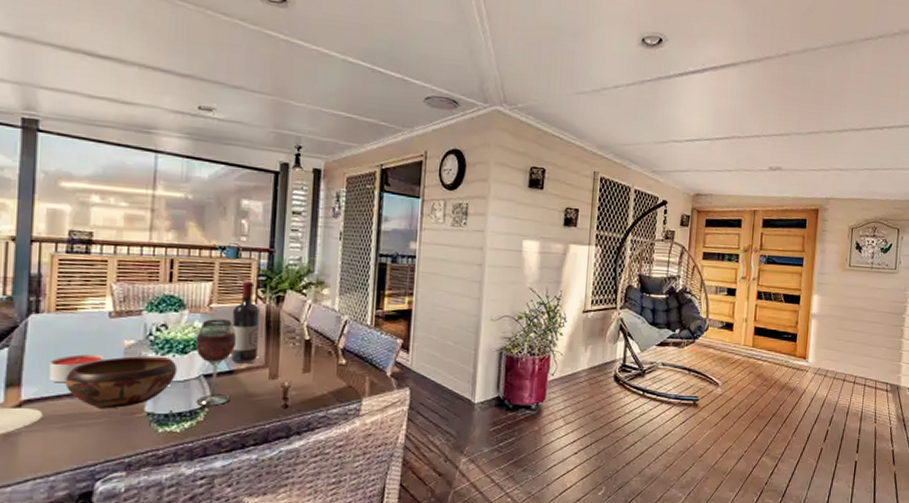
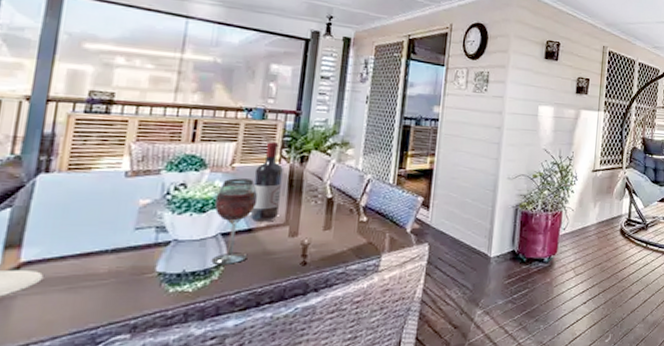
candle: present [49,354,103,383] -> none [54,214,115,244]
decorative bowl: present [65,355,178,408] -> none [71,215,195,268]

